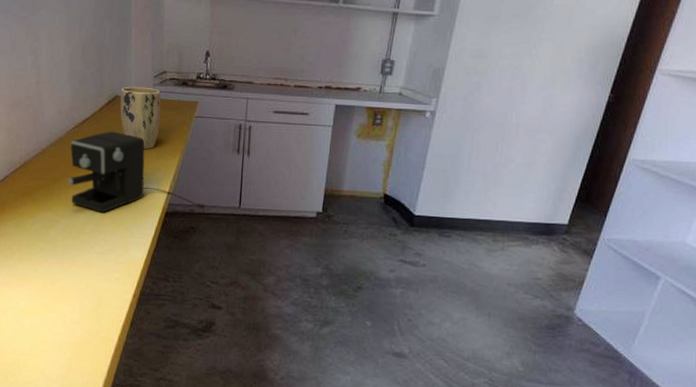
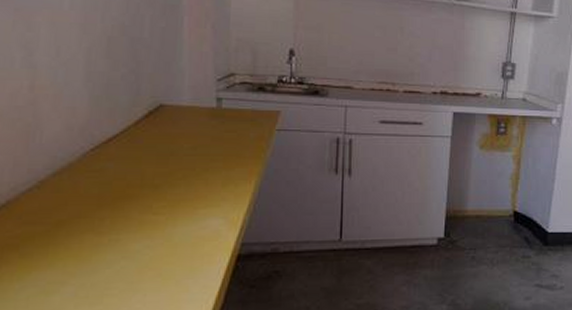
coffee maker: present [68,131,206,213] -> none [82,152,295,264]
plant pot: present [120,86,161,150] -> none [166,92,228,174]

